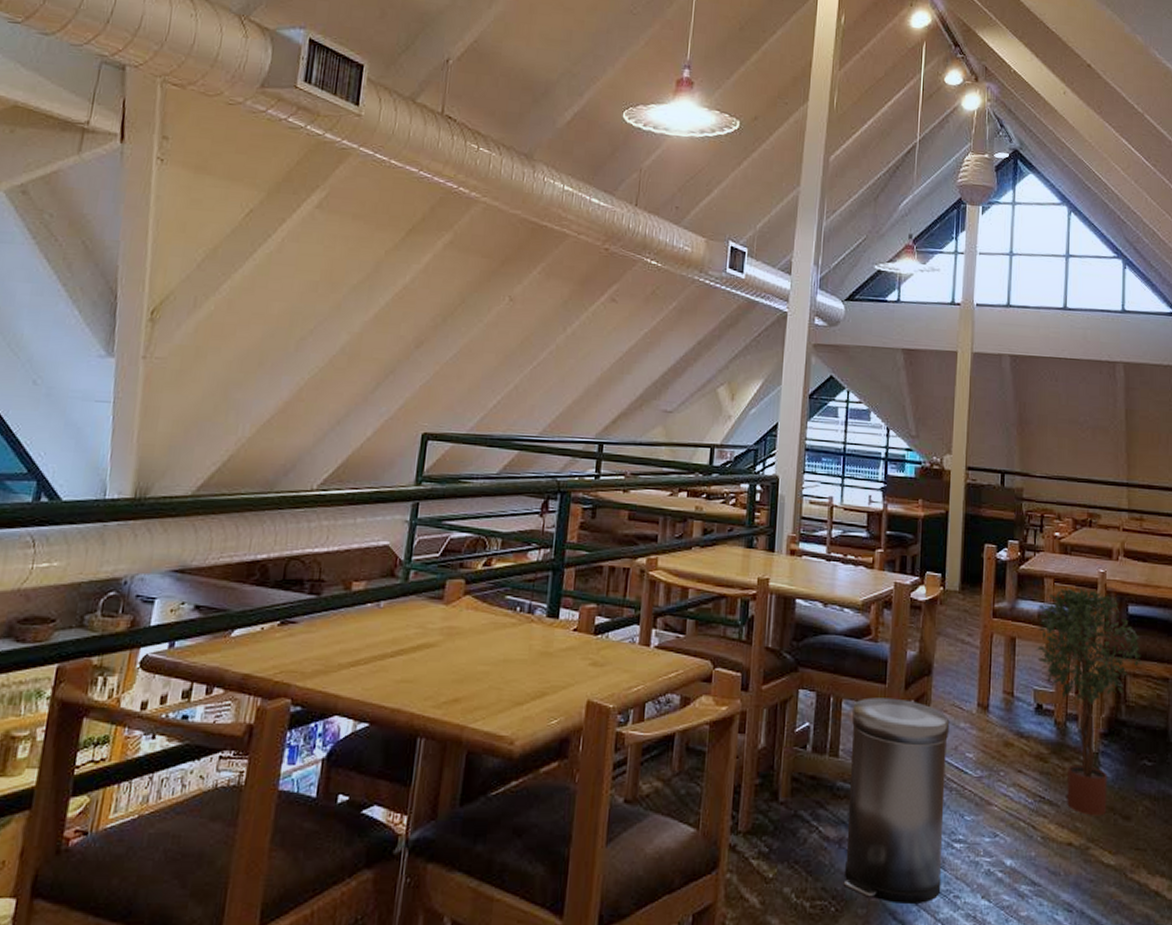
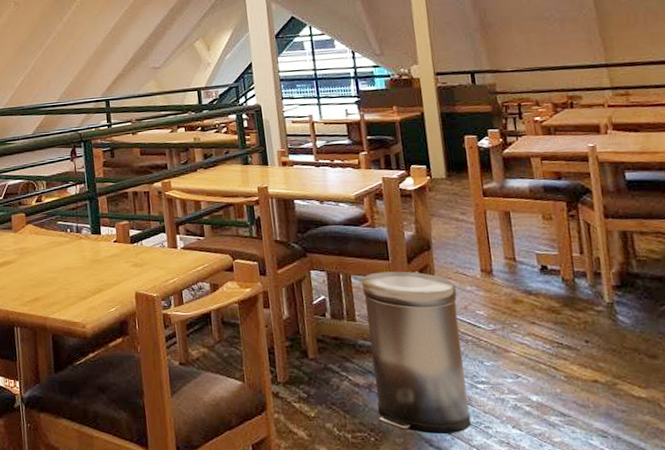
potted tree: present [1036,588,1142,816] -> none [529,162,648,357]

